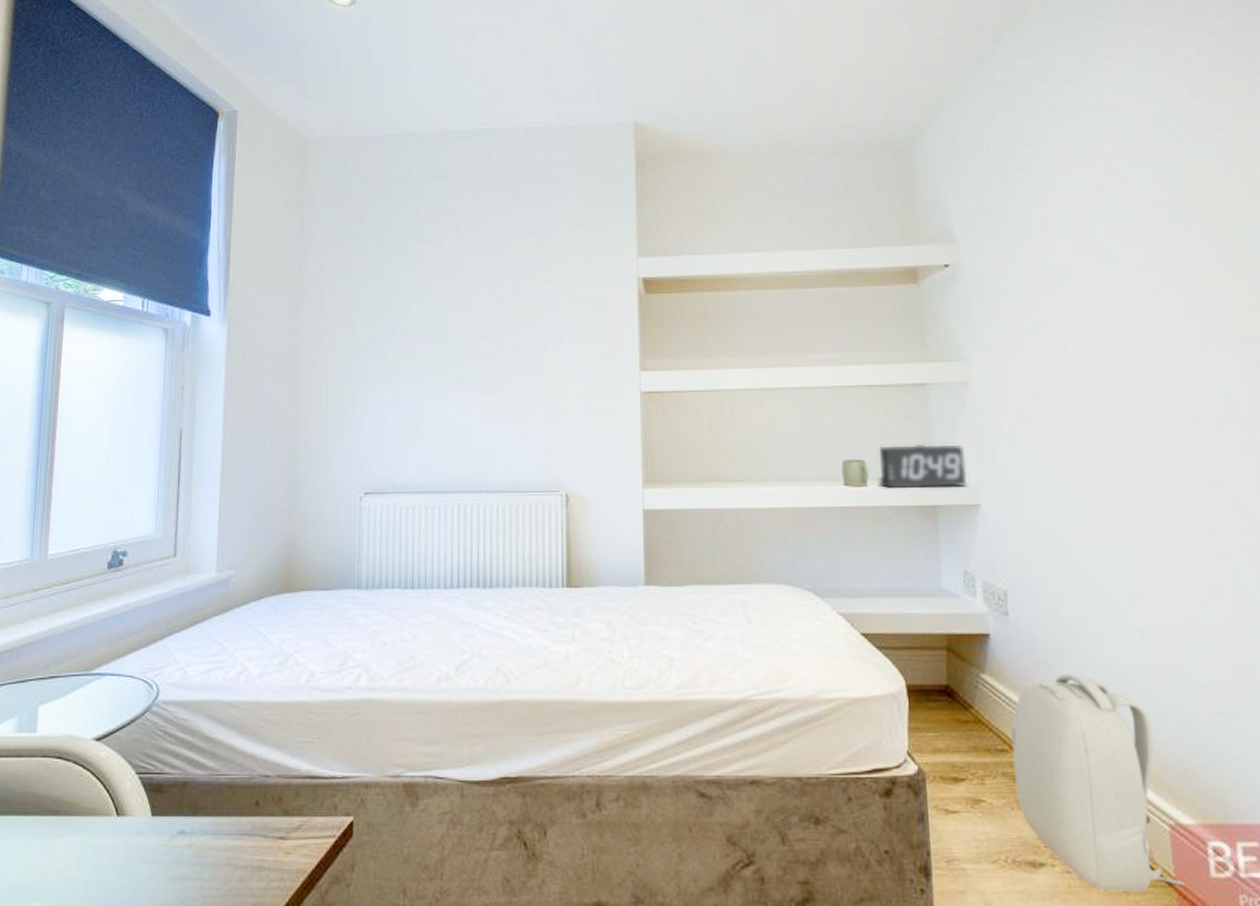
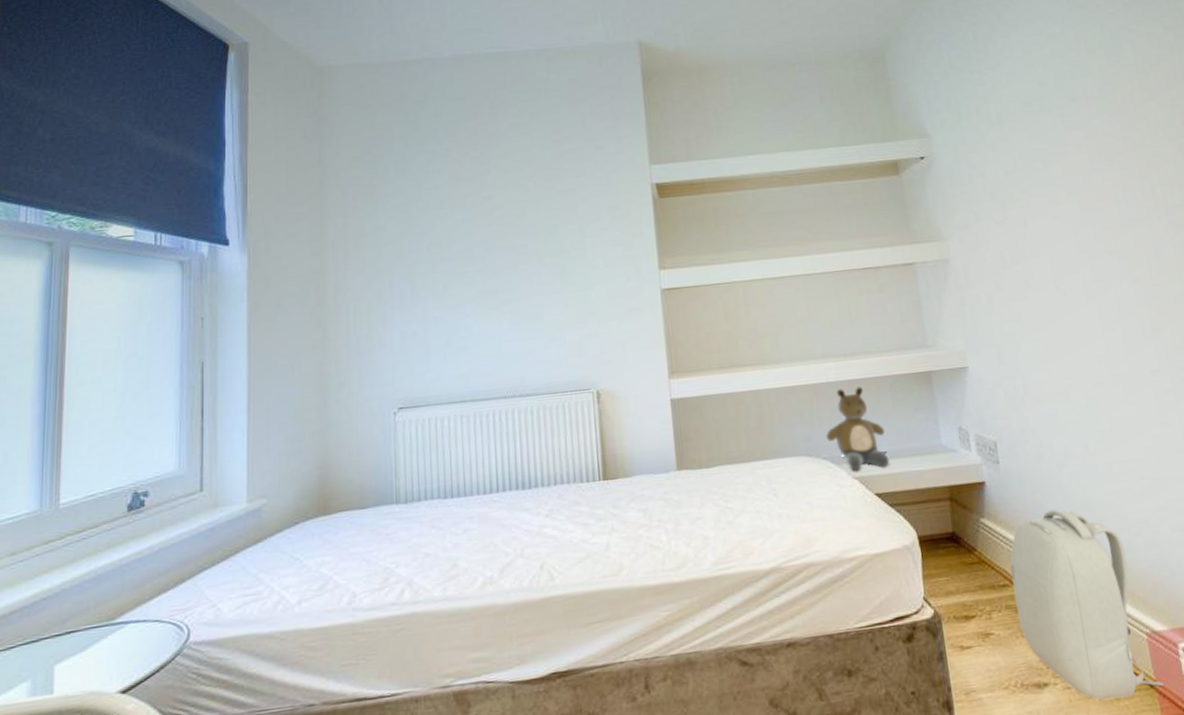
bear: none [810,515,881,606] -> present [825,387,890,471]
mug: present [841,459,870,487] -> none [846,335,872,361]
alarm clock: present [879,443,968,488] -> none [878,314,956,360]

